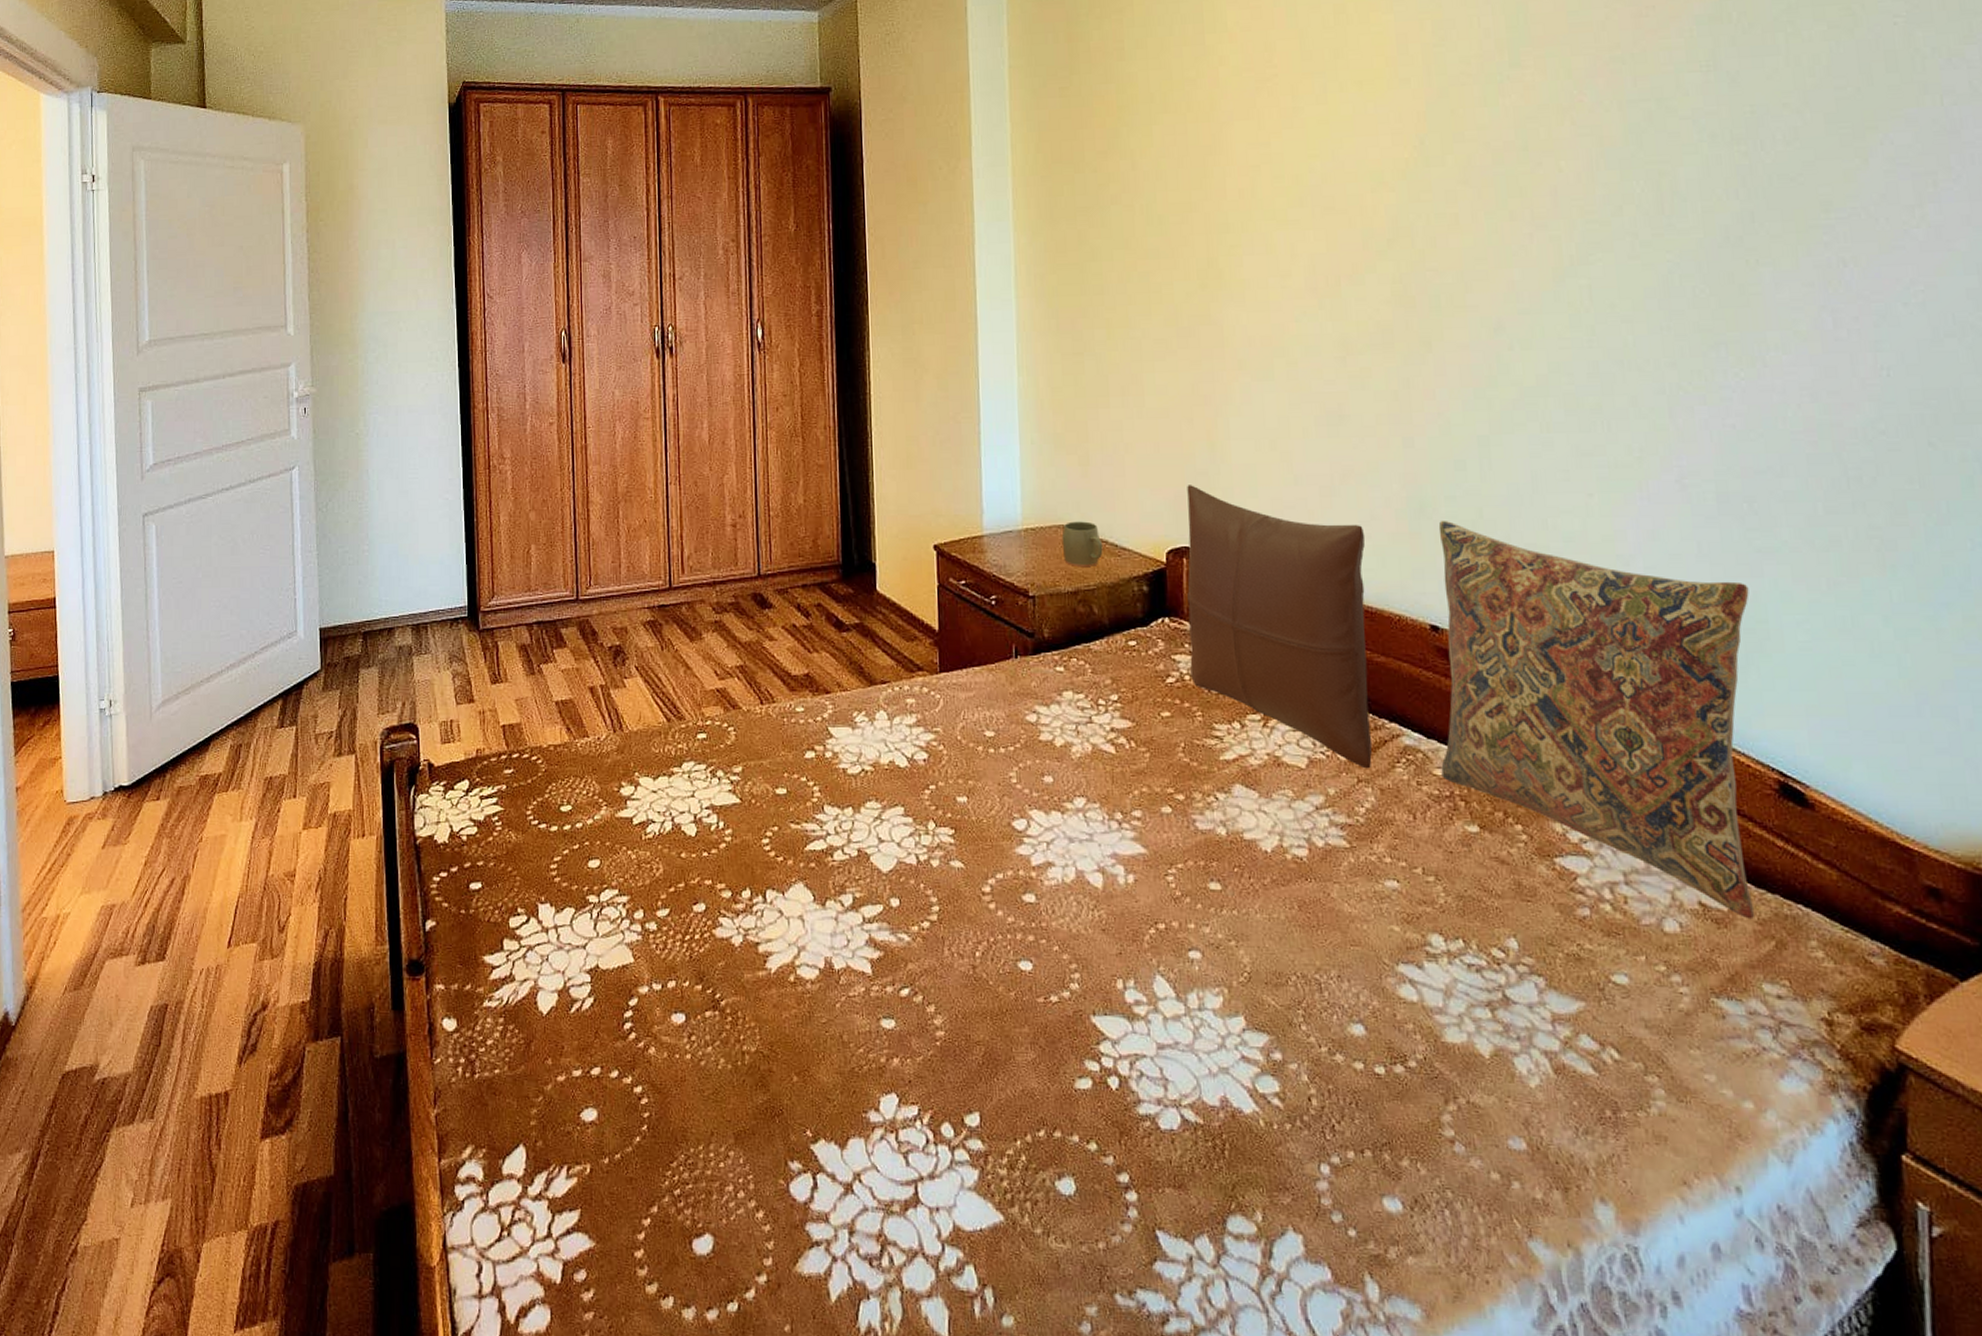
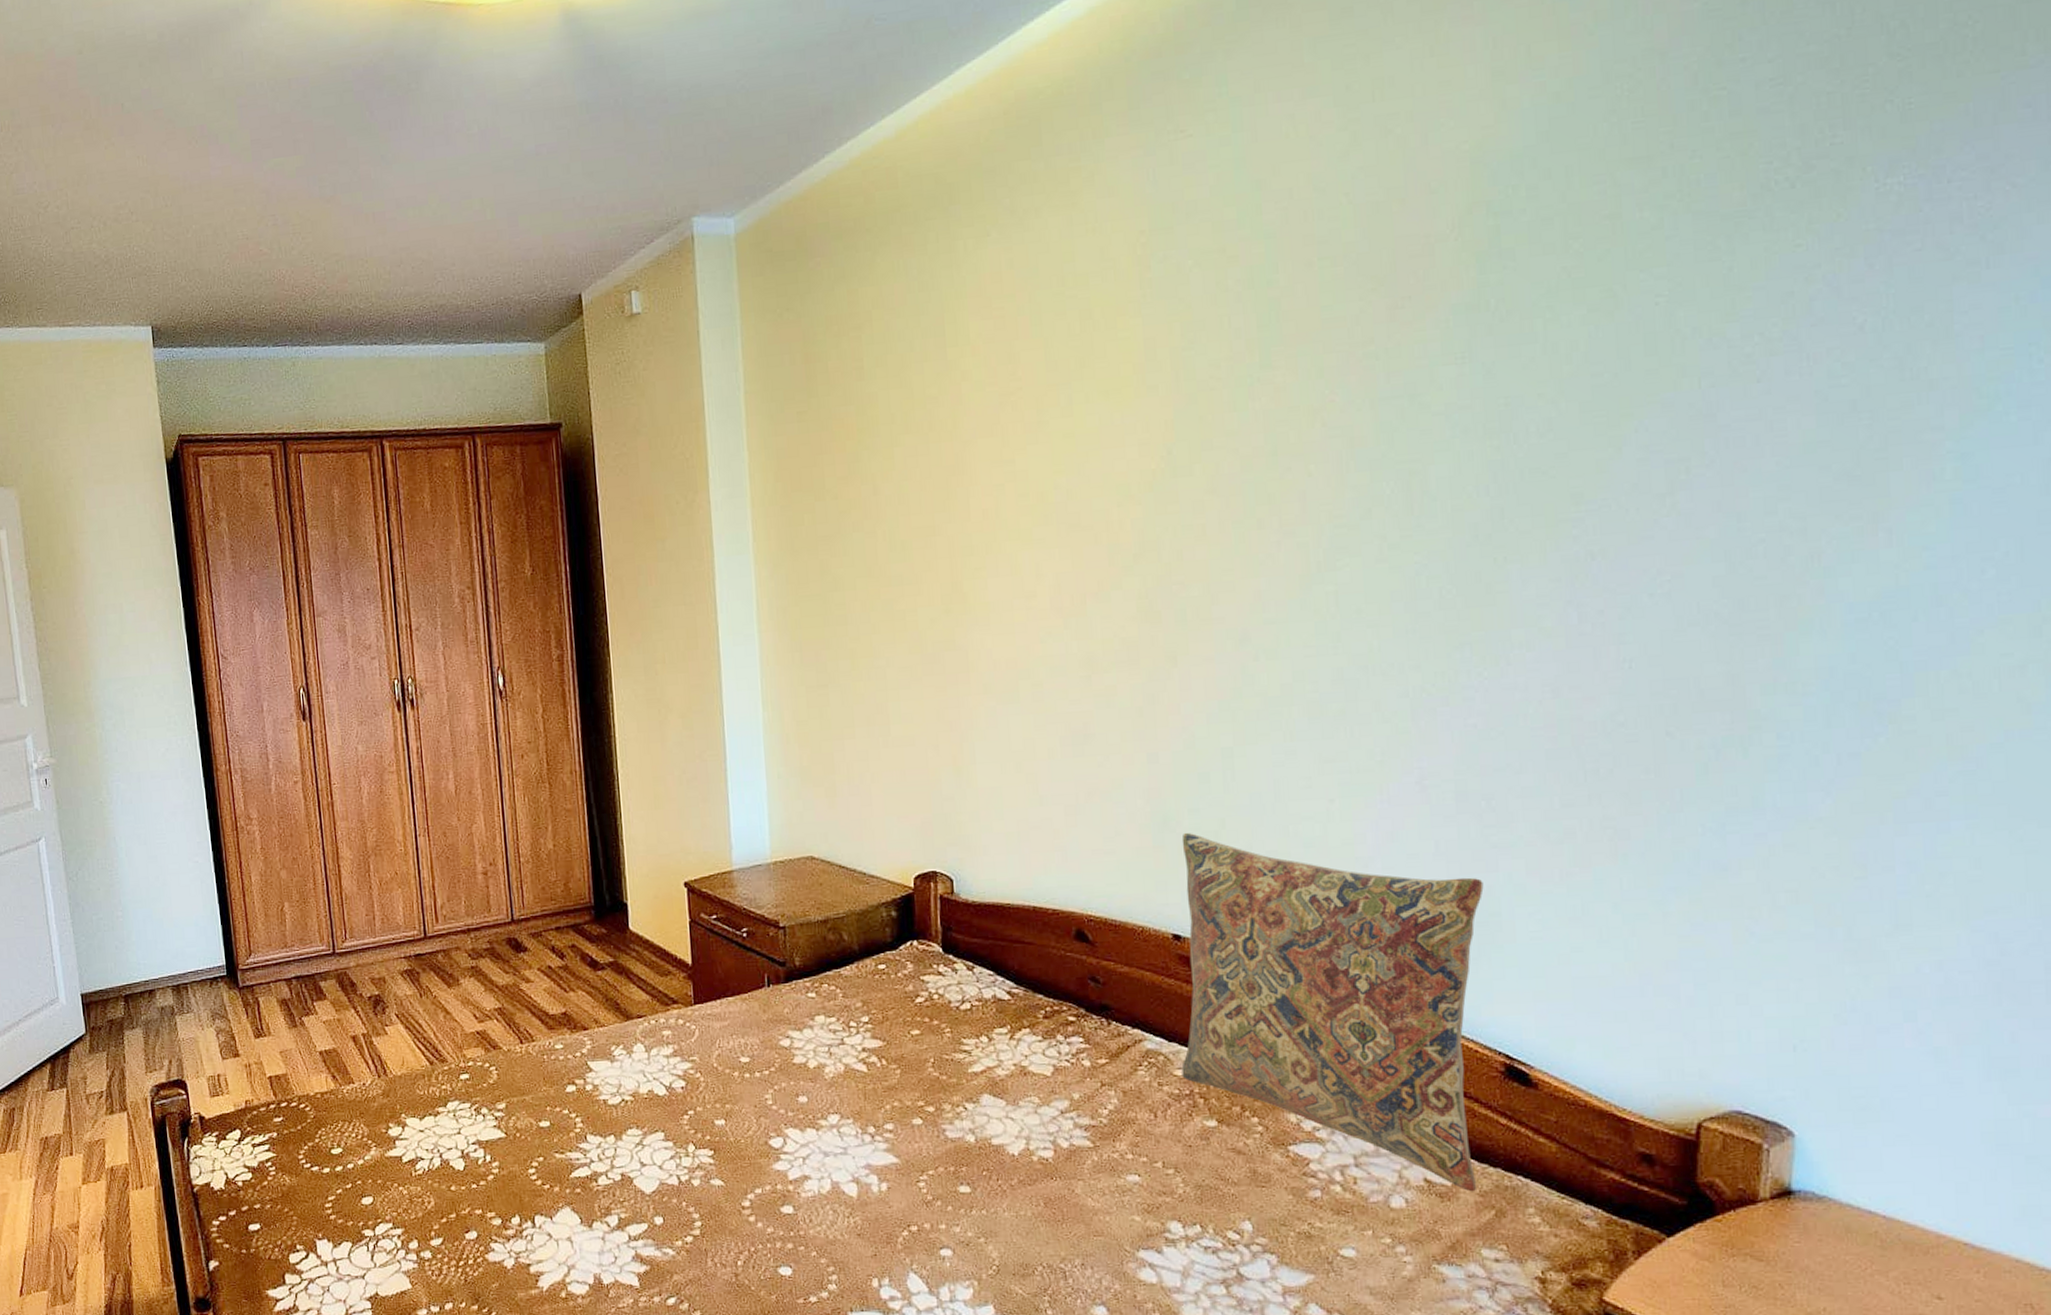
mug: present [1061,521,1103,566] -> none [810,851,852,896]
pillow: present [1187,485,1372,769] -> none [933,810,1115,1074]

